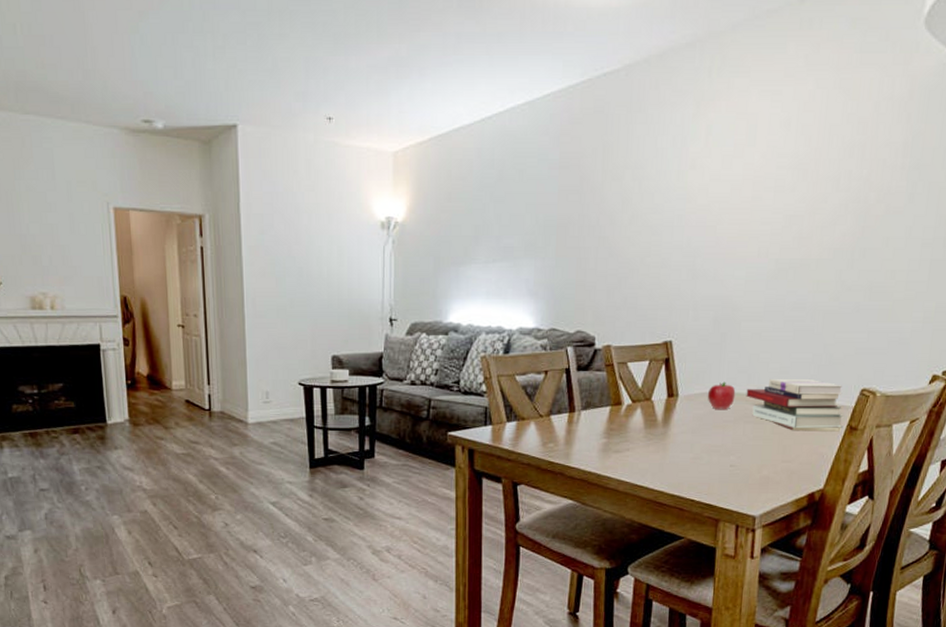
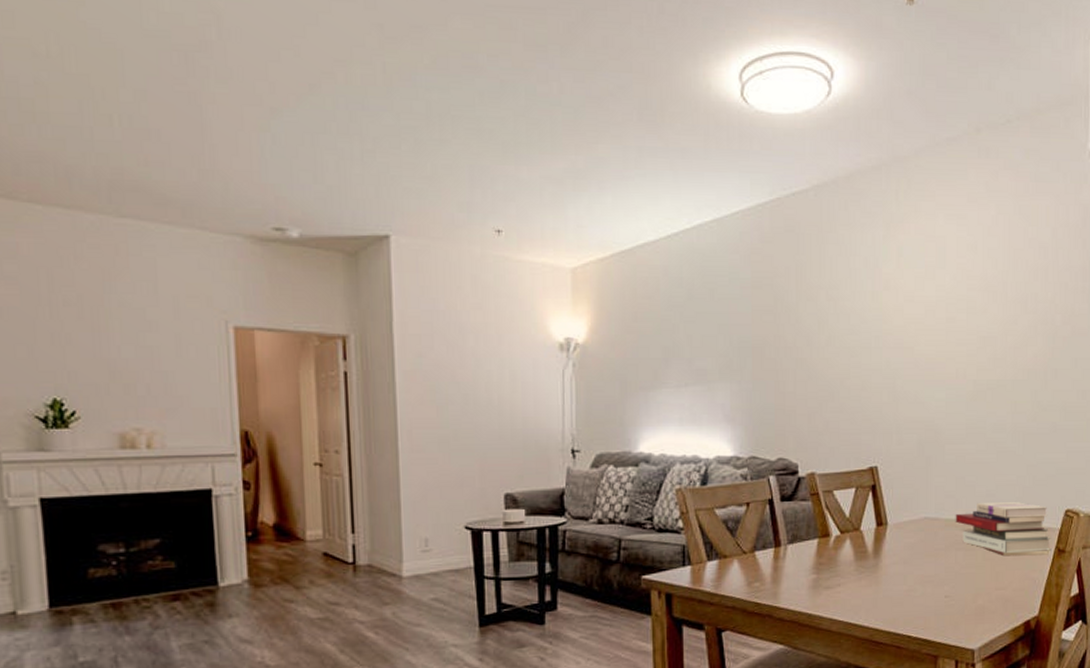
fruit: present [707,381,736,410] -> none [916,507,945,538]

